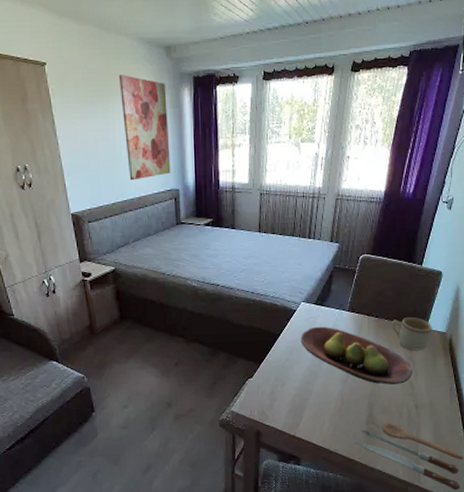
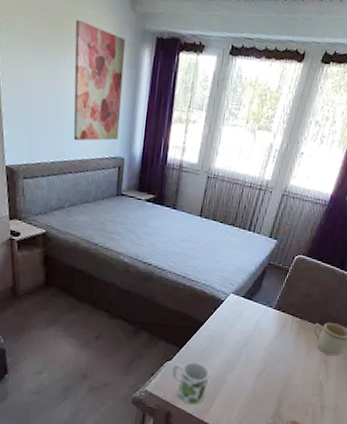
mug: none [255,376,294,420] -> present [172,362,210,405]
fruit bowl: present [300,326,413,385] -> none [223,319,325,385]

